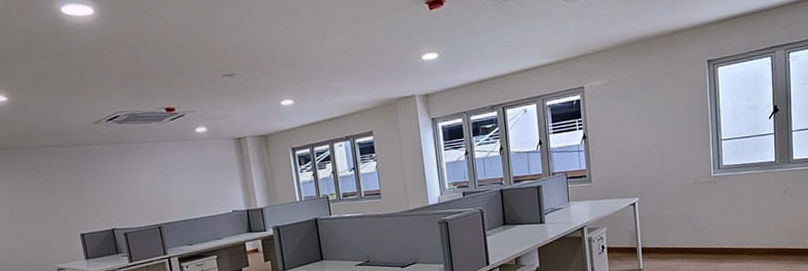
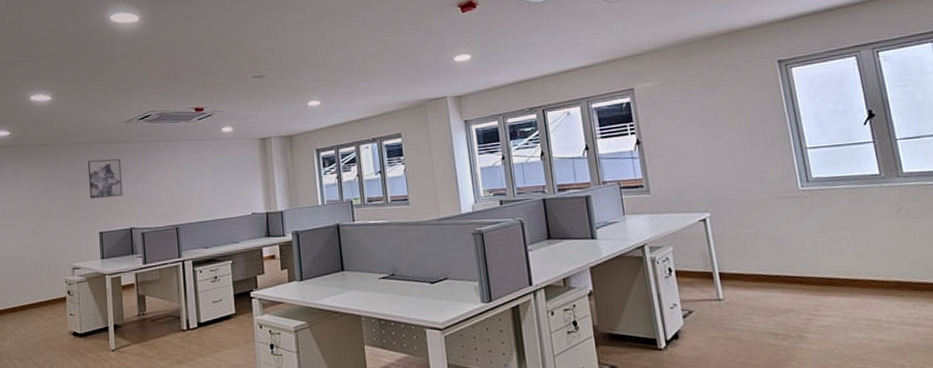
wall art: none [58,161,101,202] -> present [88,159,123,199]

